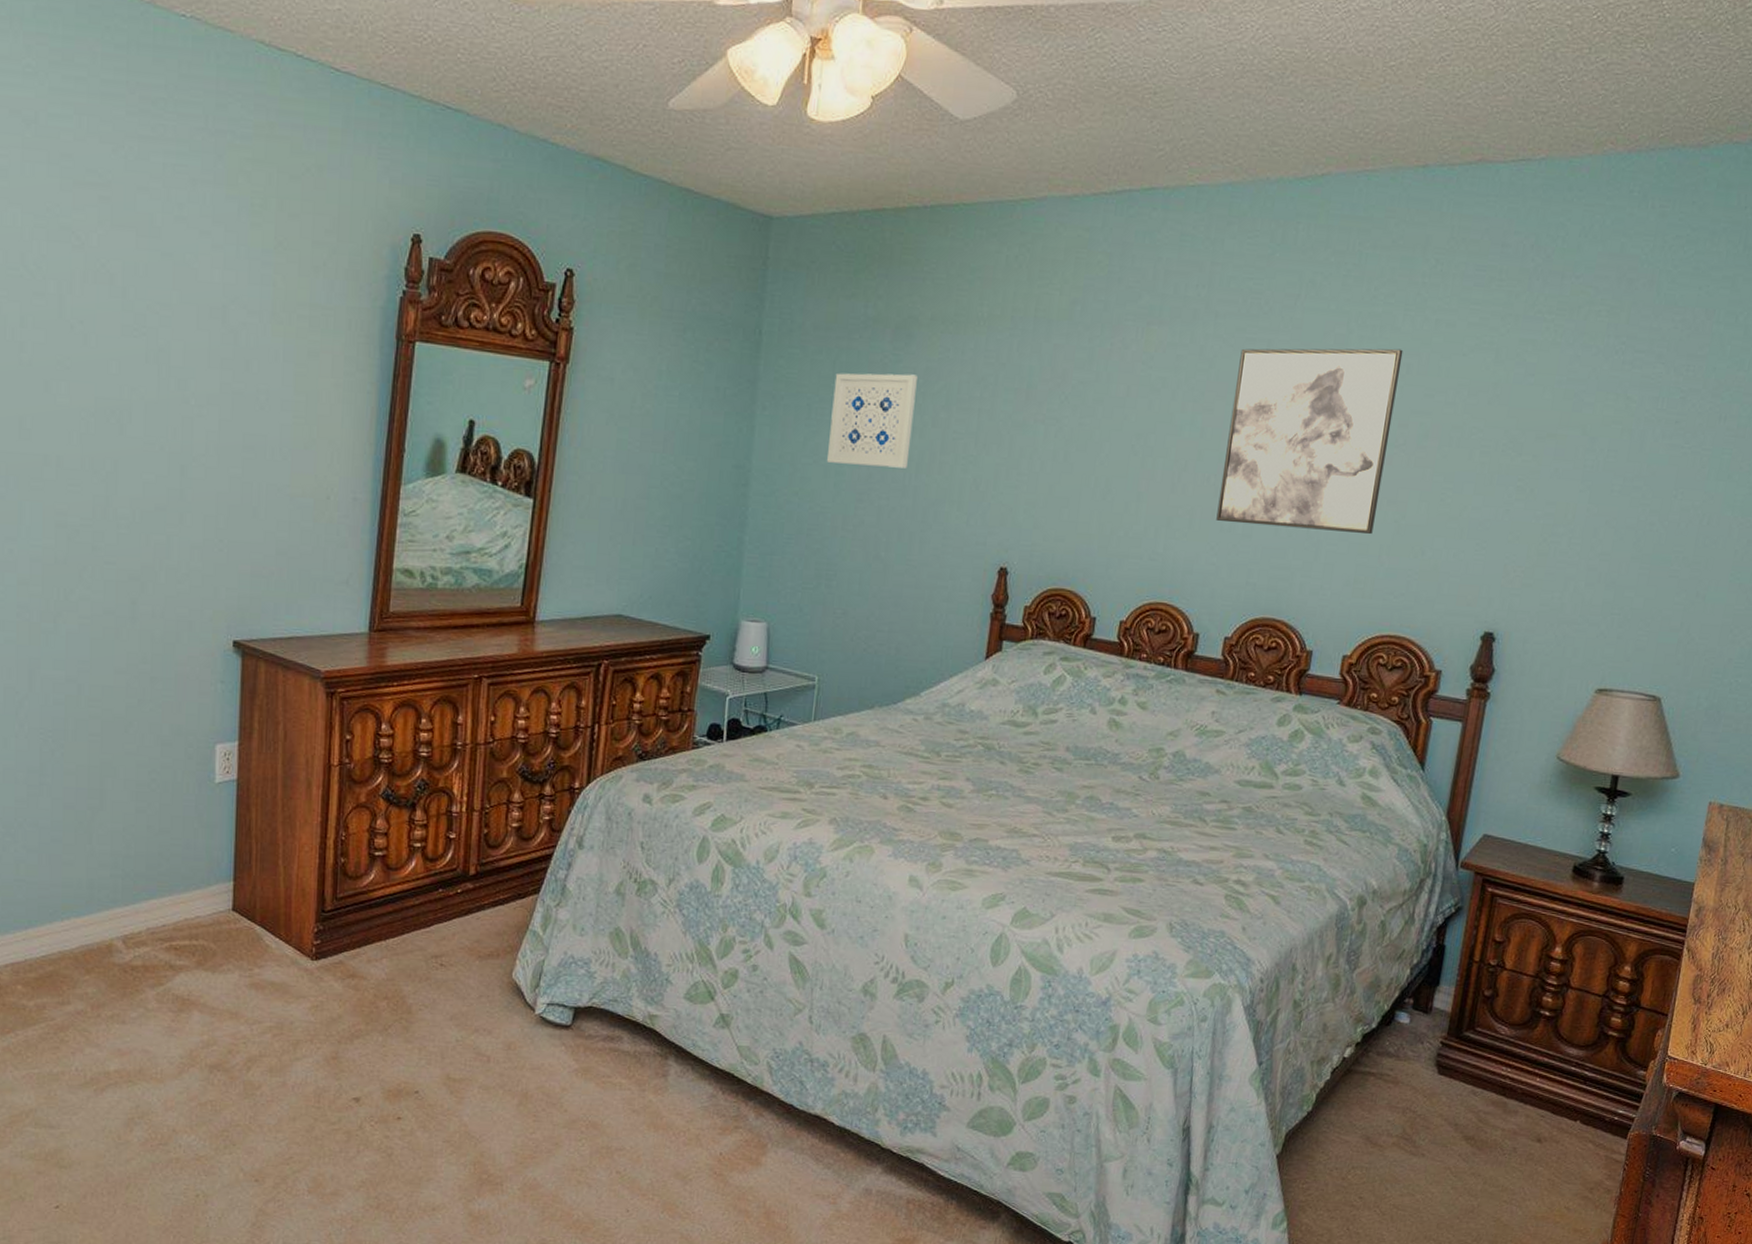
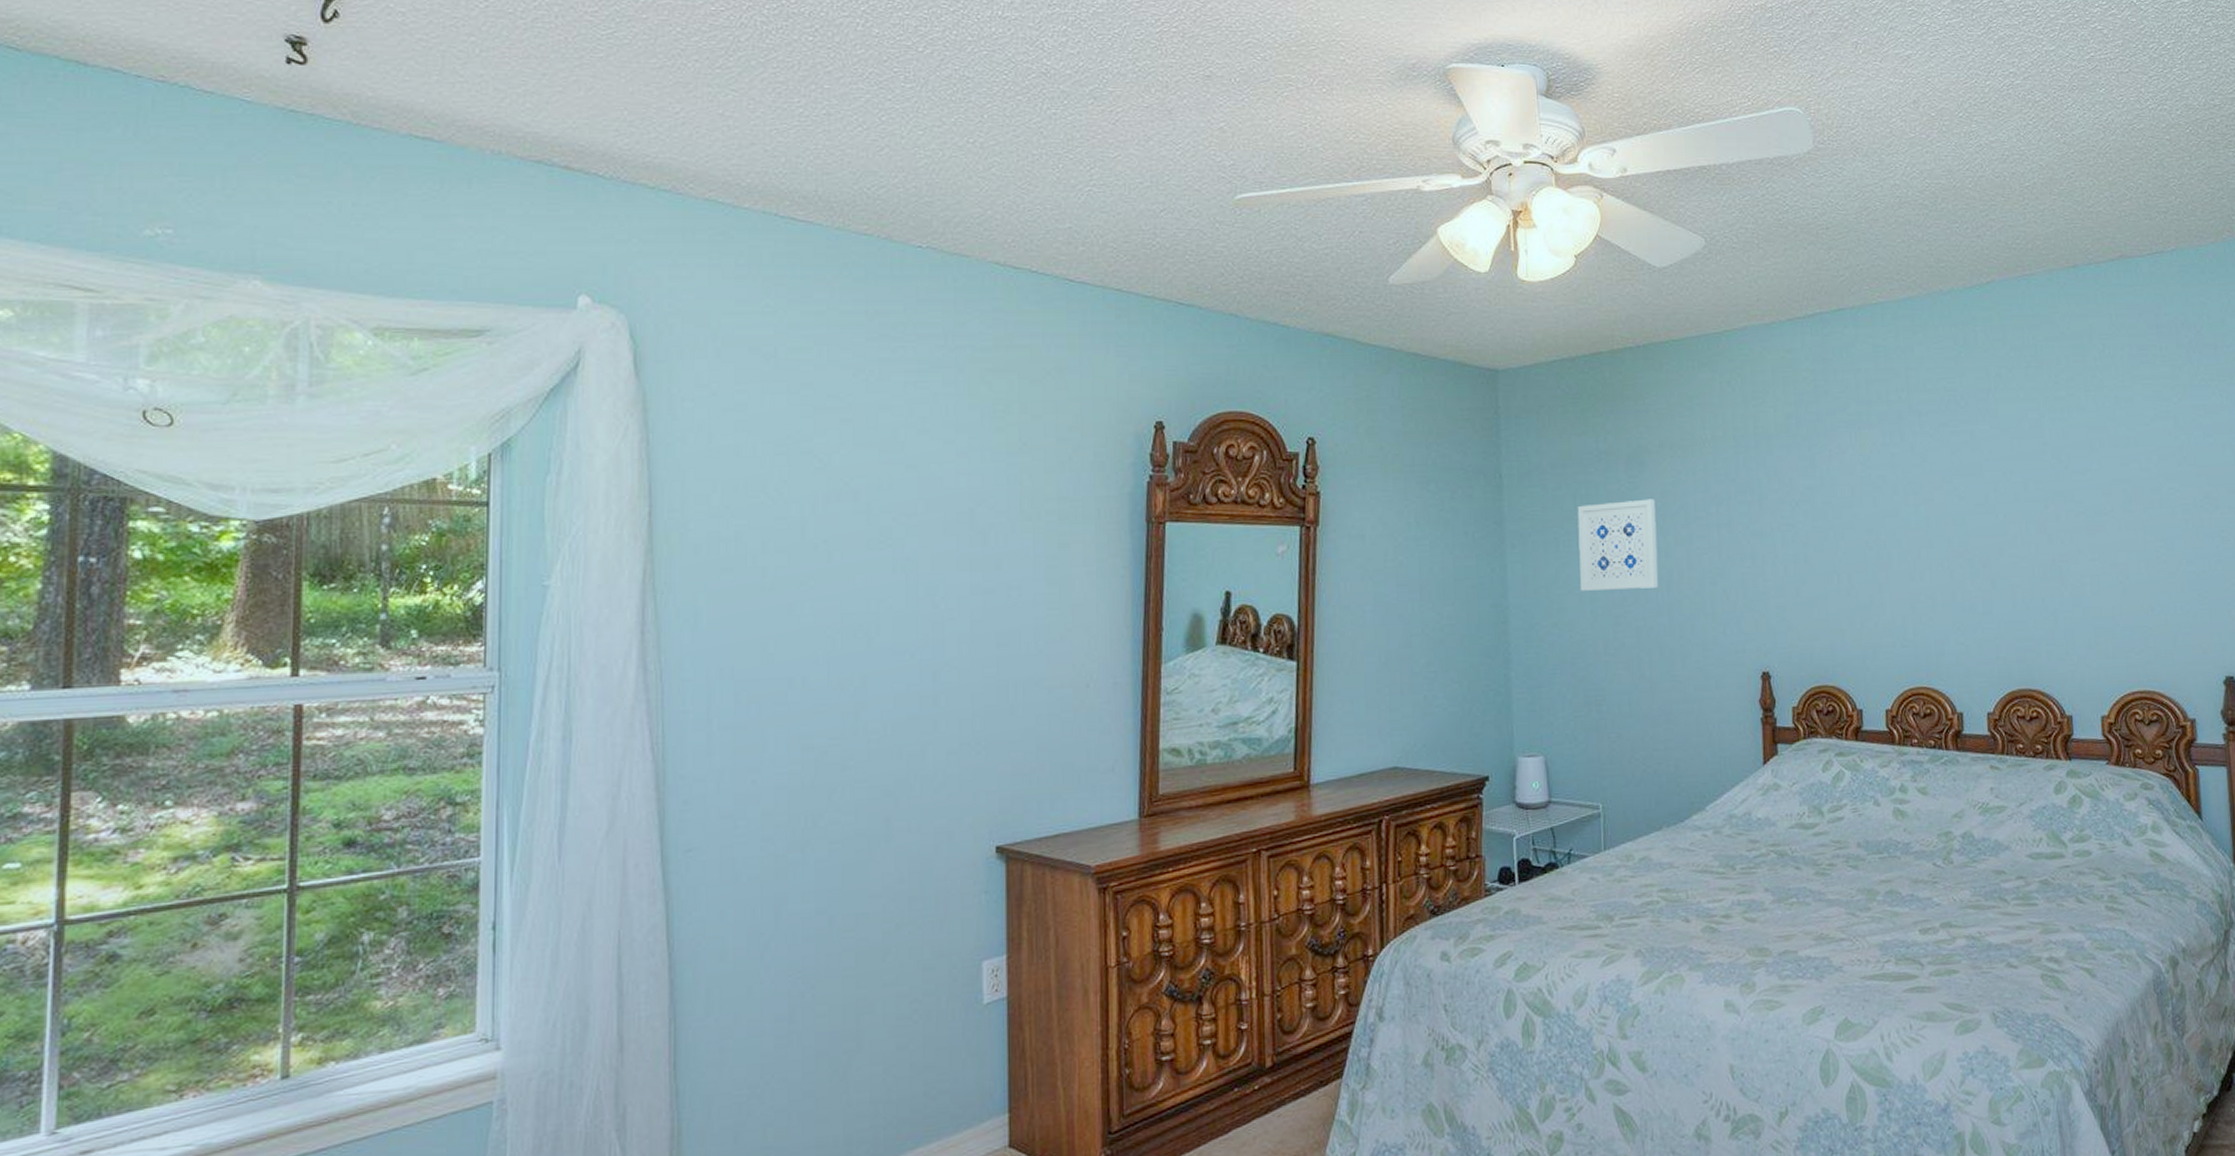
wall art: present [1216,348,1403,534] -> none [1948,426,2102,602]

